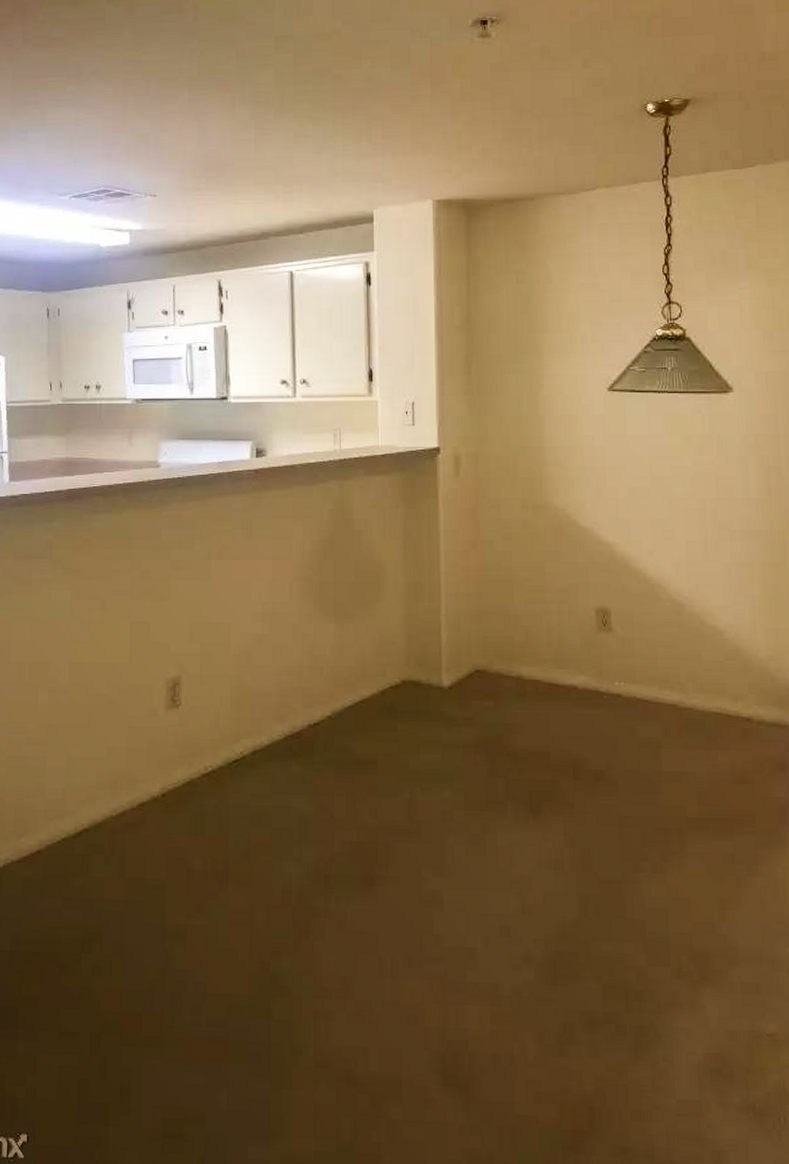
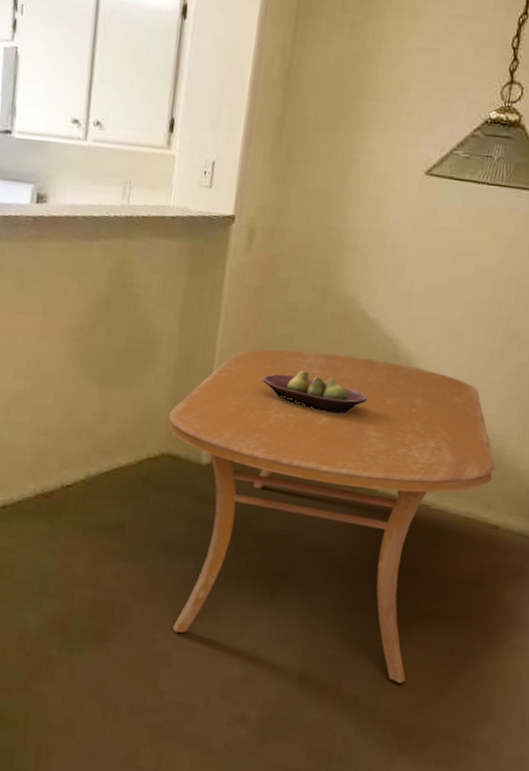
dining table: none [404,564,734,901] -> present [168,349,496,683]
fruit bowl: none [489,583,595,622] -> present [262,369,368,414]

